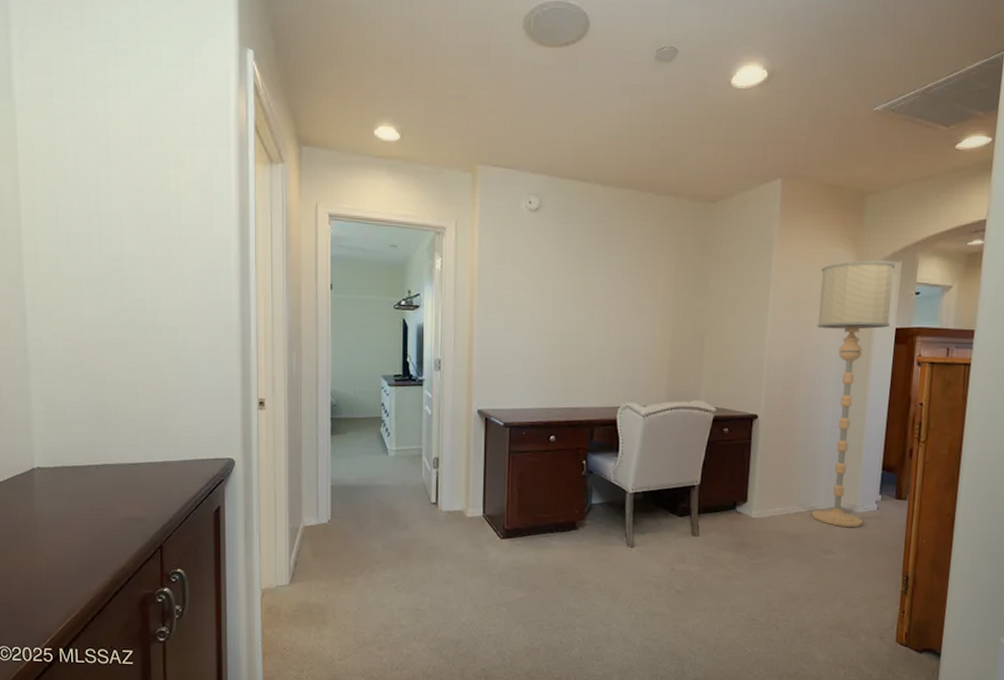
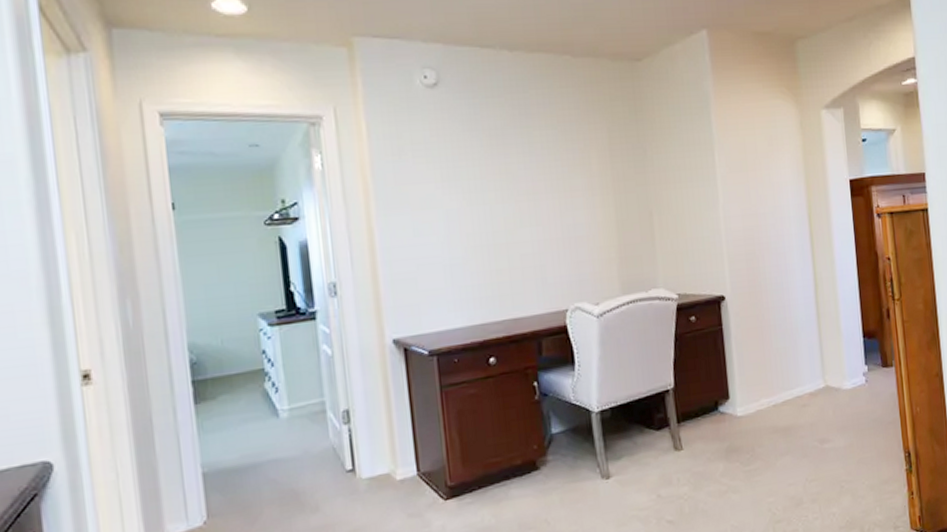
floor lamp: present [811,260,895,527] -> none [764,109,854,409]

